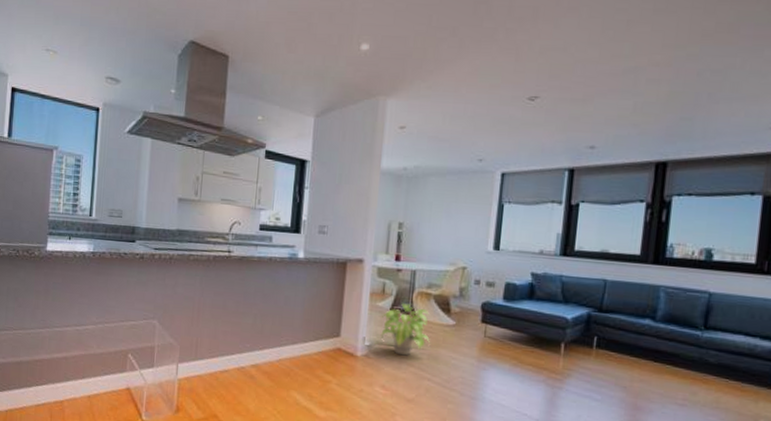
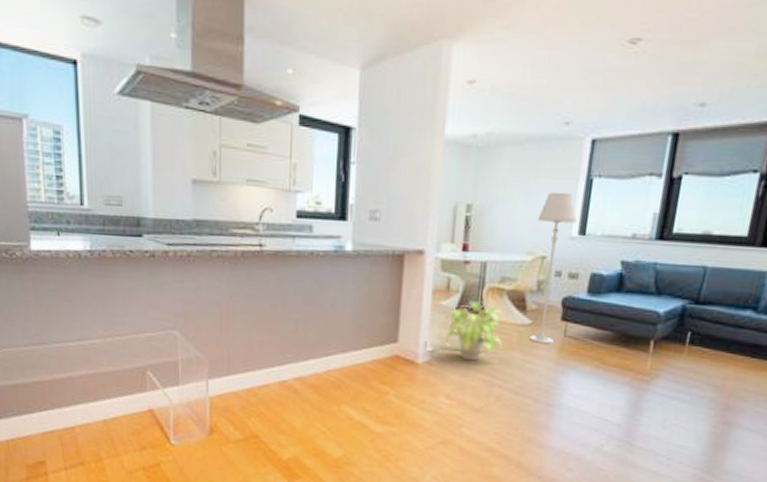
floor lamp: none [453,214,492,344] -> present [528,191,578,346]

